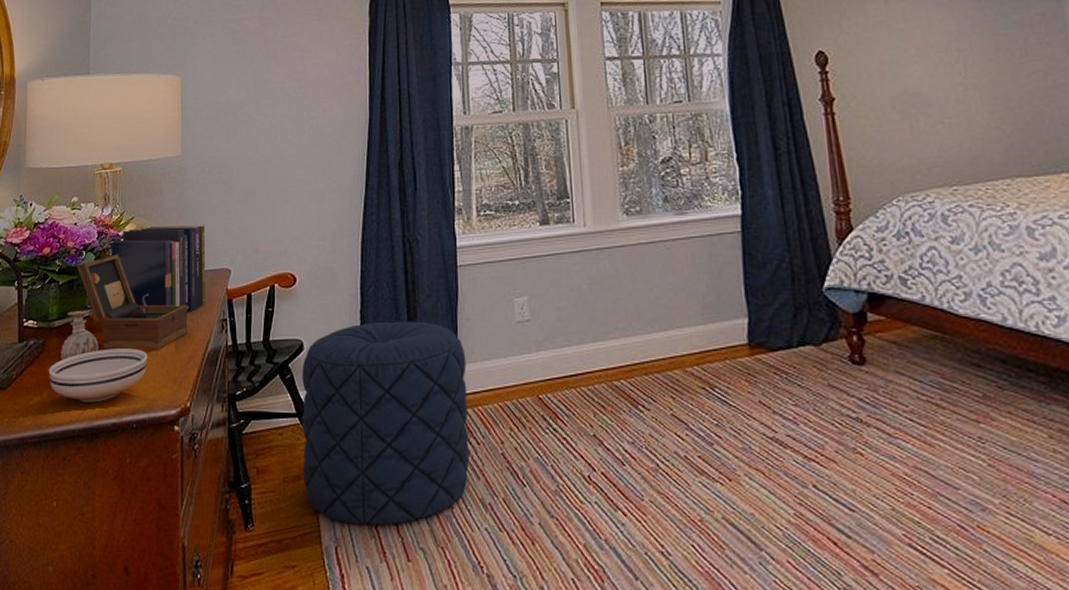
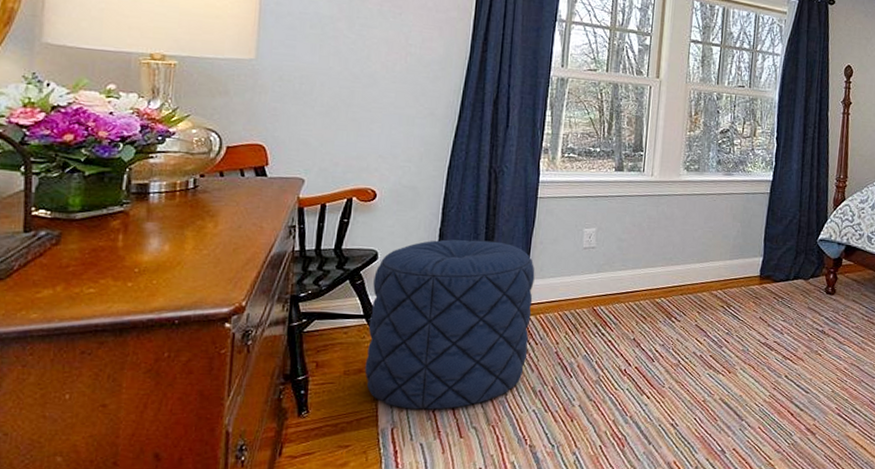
bowl: present [48,348,148,403] -> none [64,245,198,298]
perfume bottle: present [61,310,99,360] -> none [83,203,135,254]
wooden box: present [77,254,188,350] -> none [110,150,251,251]
books: present [110,224,206,312] -> none [156,126,277,216]

